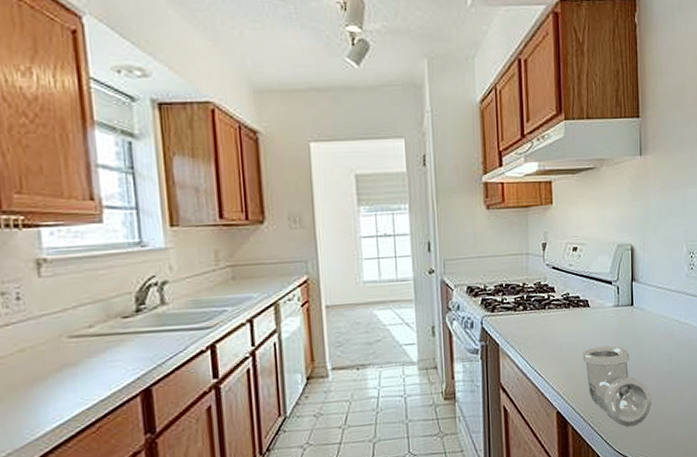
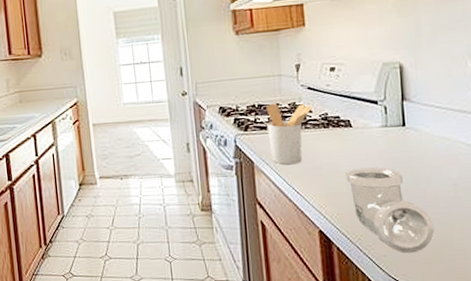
utensil holder: none [513,283,556,347] -> present [265,104,312,165]

